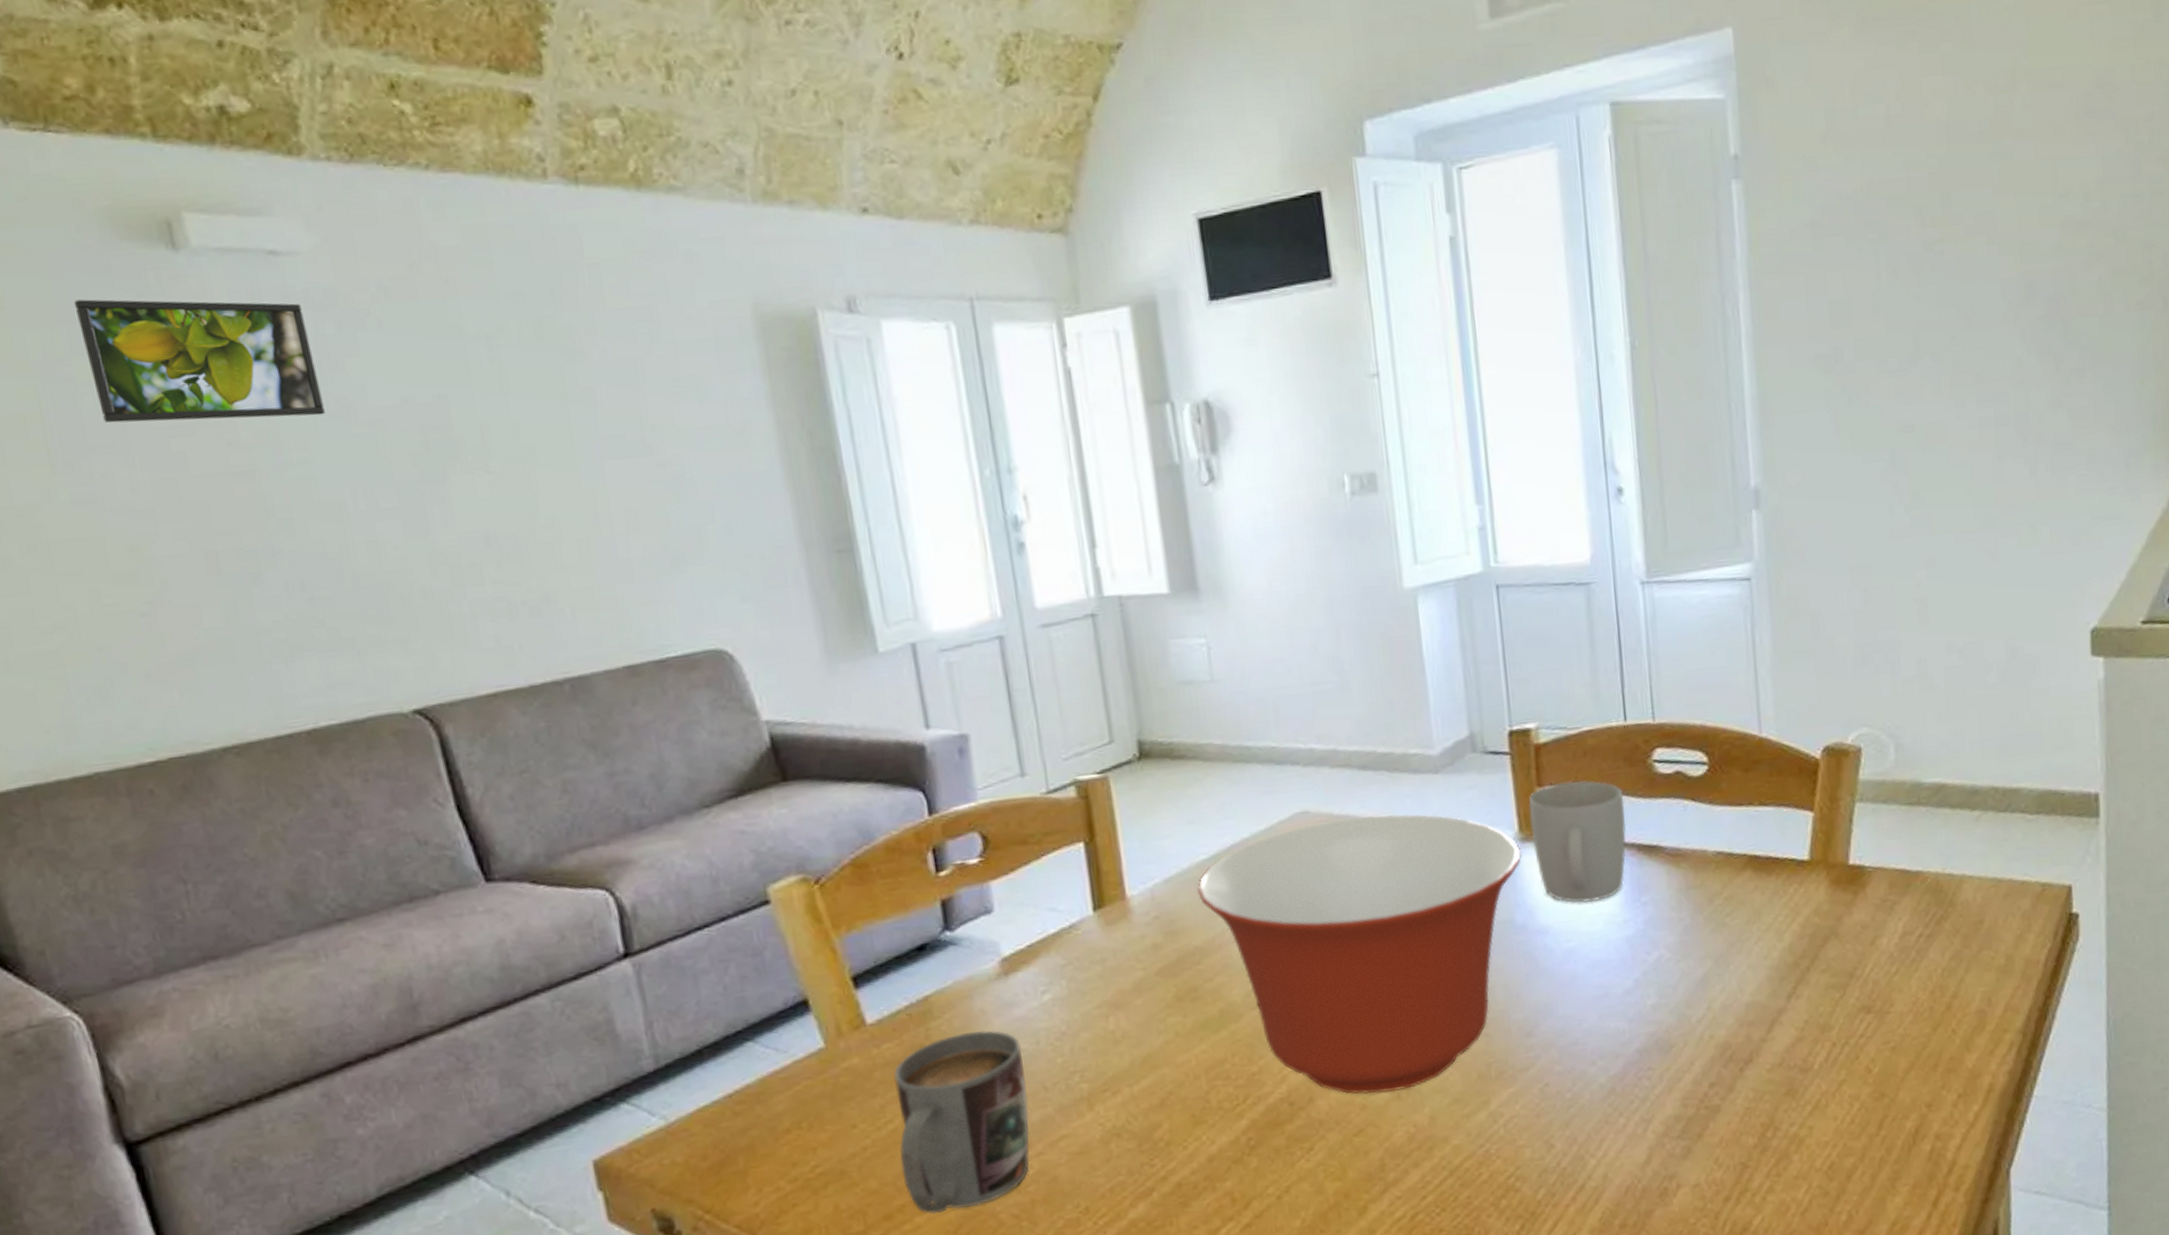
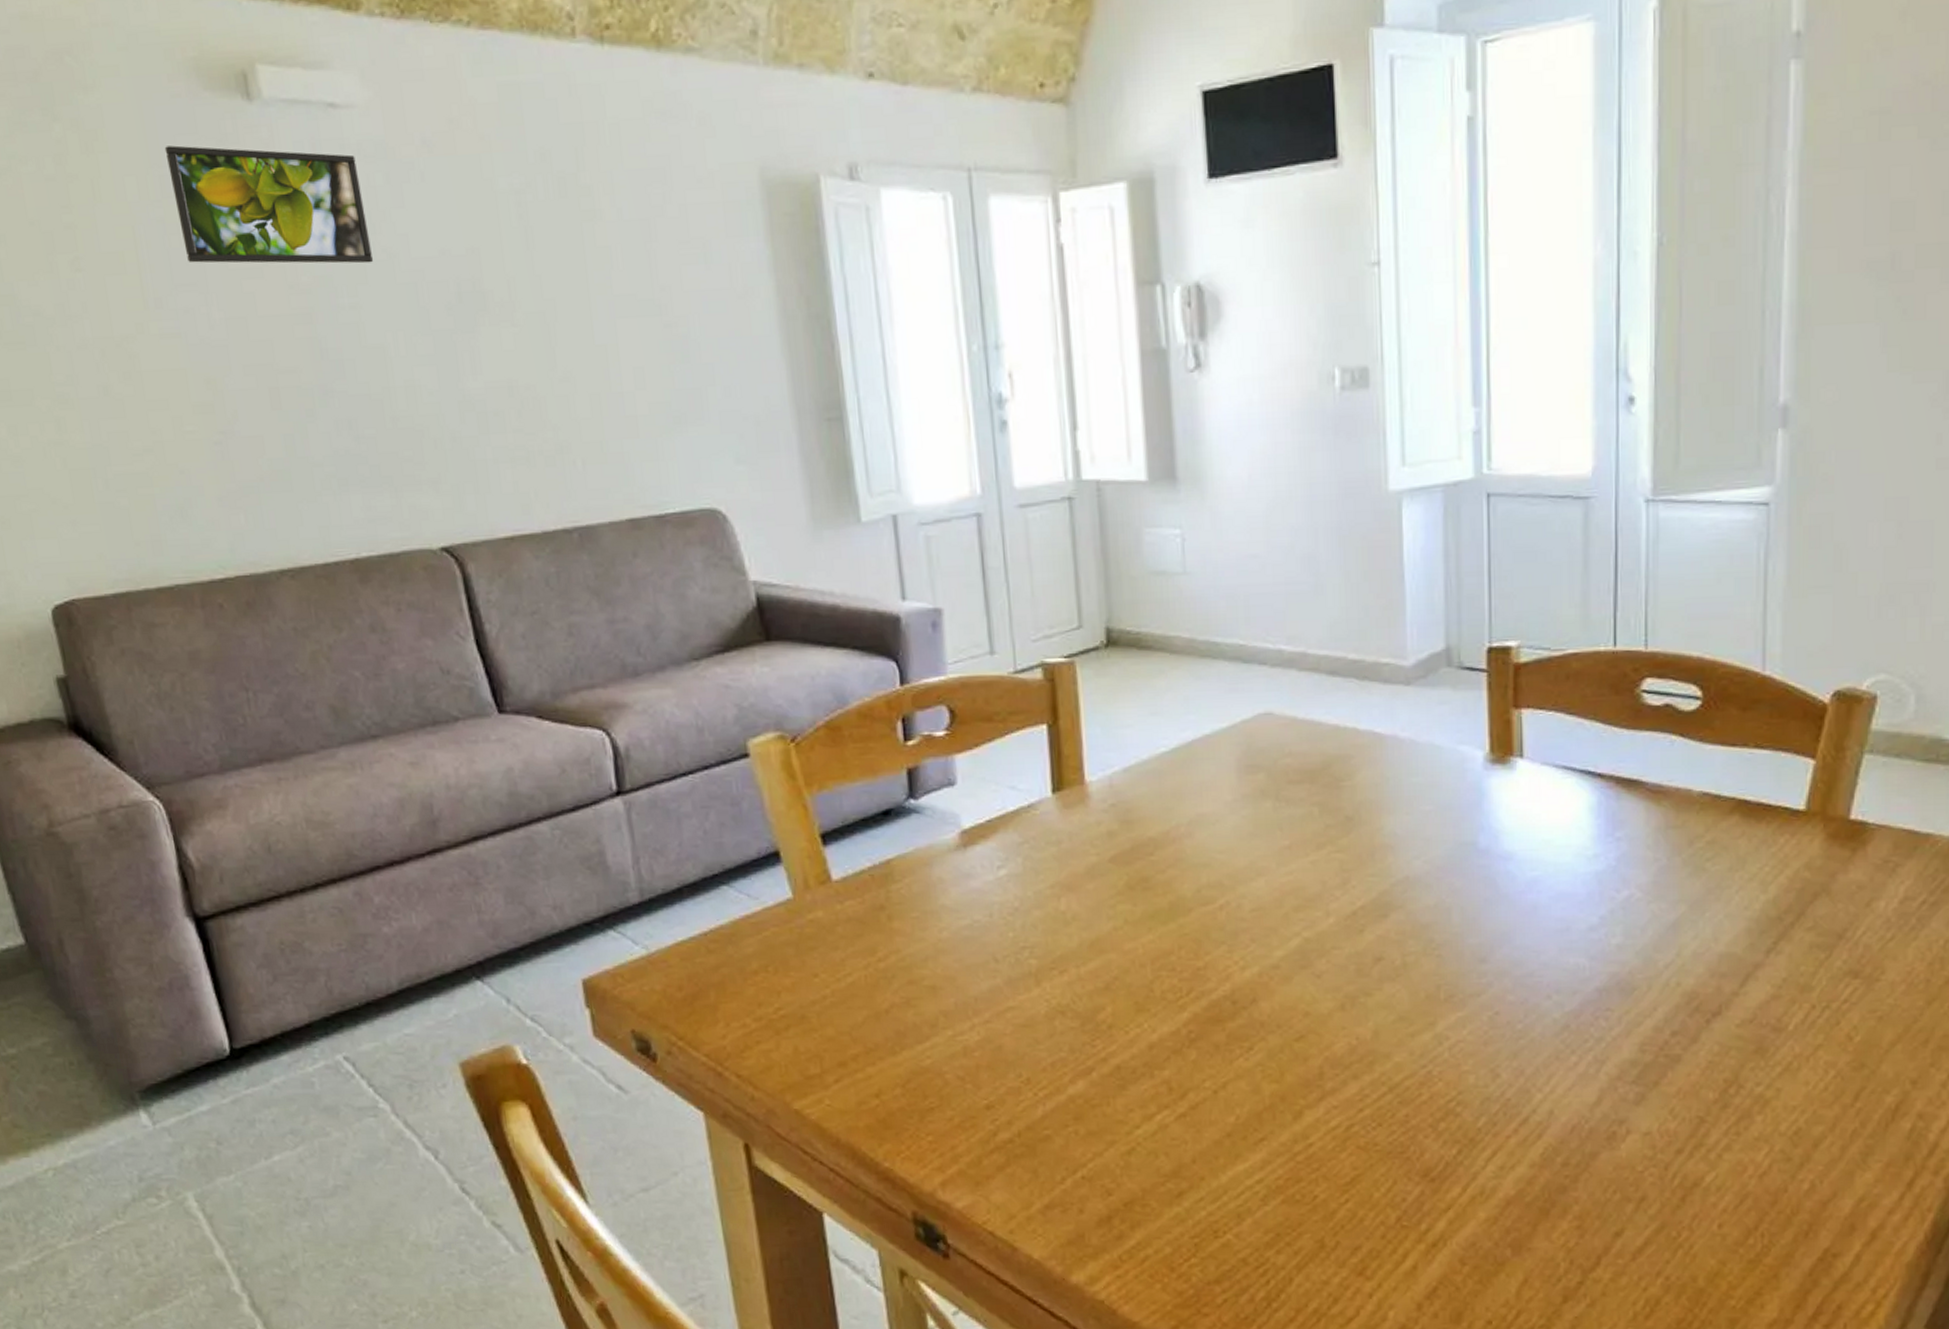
mug: present [894,1030,1030,1215] -> none [855,898,979,1067]
mixing bowl: present [1196,814,1522,1095] -> none [1154,722,1491,1003]
mug: present [1528,780,1627,903] -> none [1502,705,1606,833]

